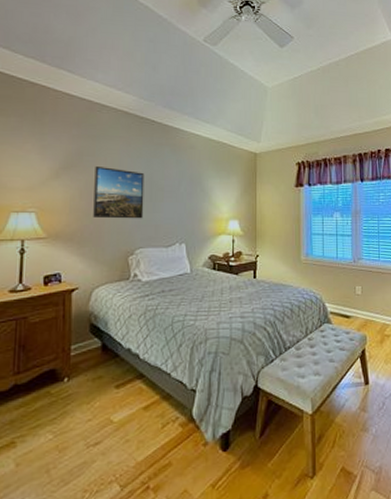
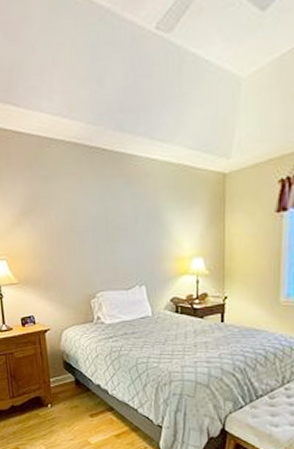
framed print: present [93,165,145,219] -> none [51,208,102,263]

